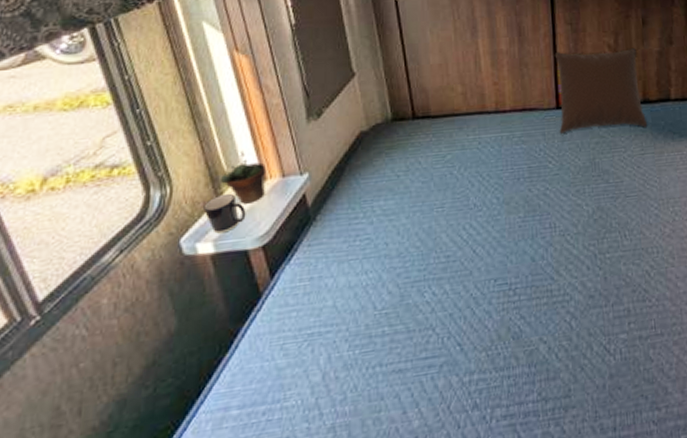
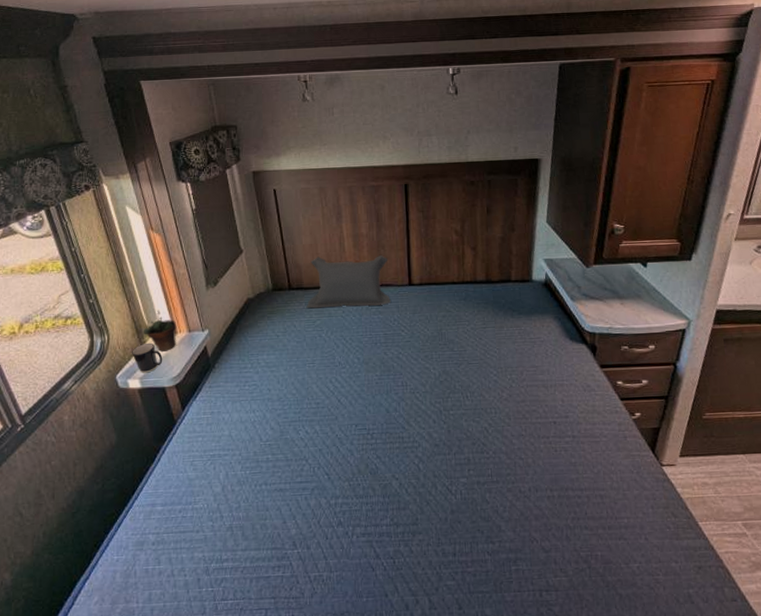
cushion: none [434,74,536,141] -> present [306,254,391,309]
cushion: present [554,48,648,134] -> none [407,234,490,307]

